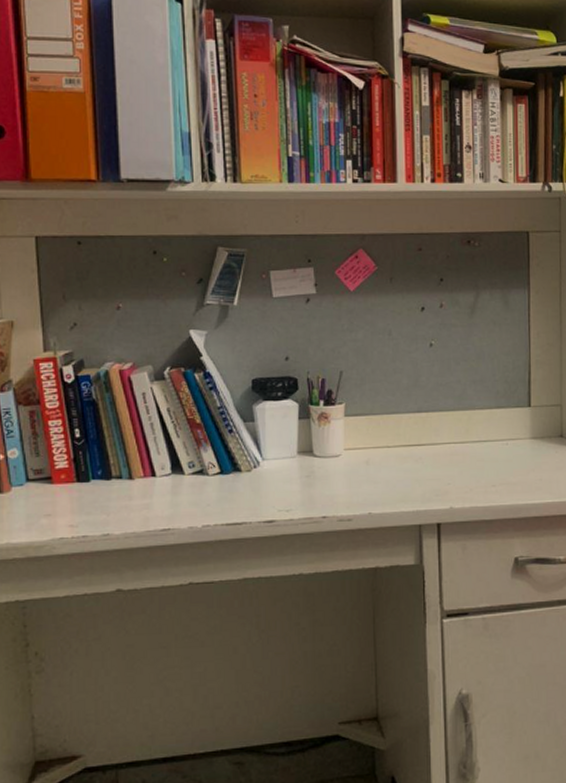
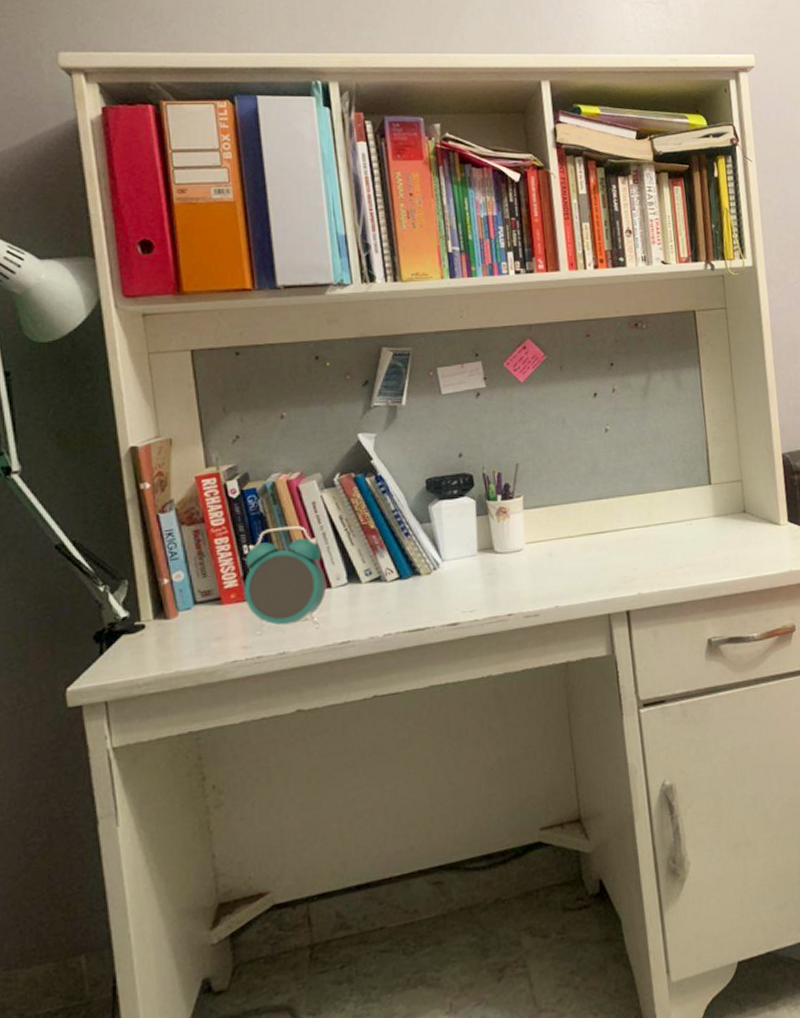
alarm clock: none [74,414,152,516] -> present [244,525,327,636]

